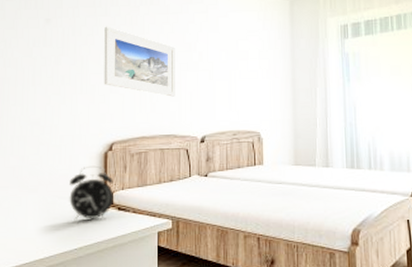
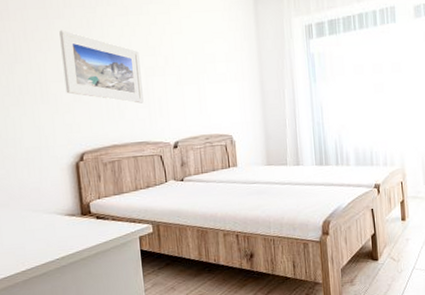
alarm clock: present [69,165,115,221] -> none [42,176,92,233]

